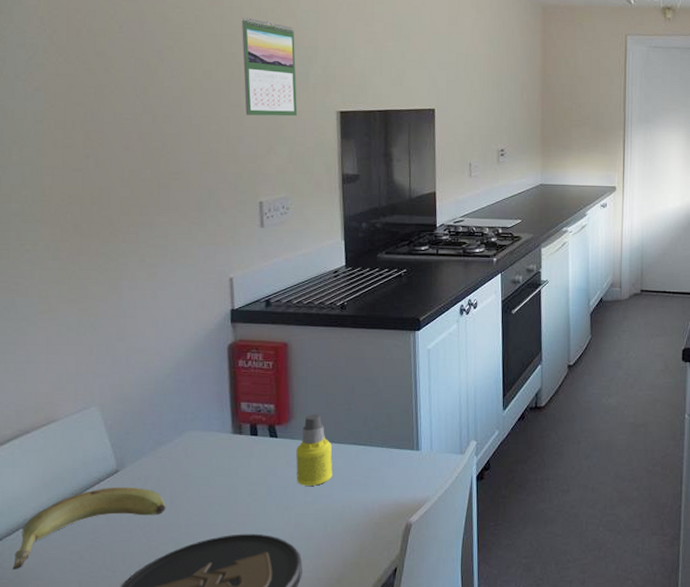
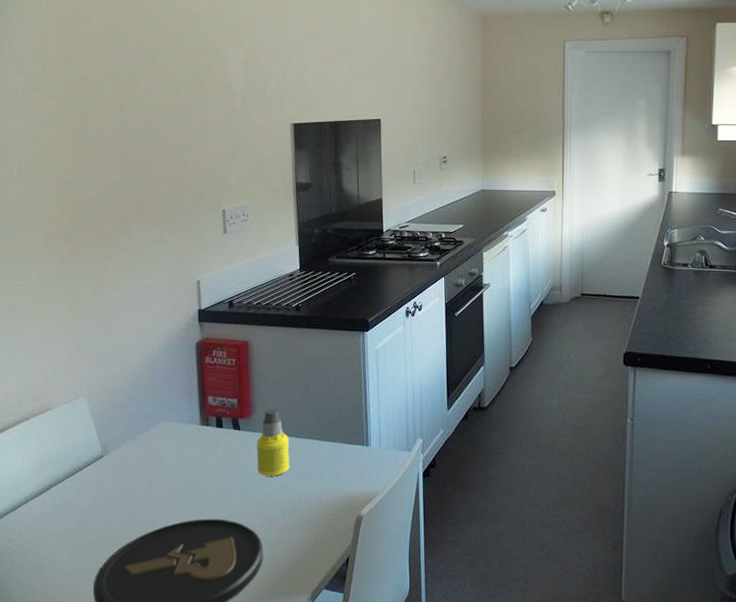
banana: present [12,486,166,570] -> none [16,470,144,542]
calendar: present [242,17,297,117] -> none [206,39,255,130]

